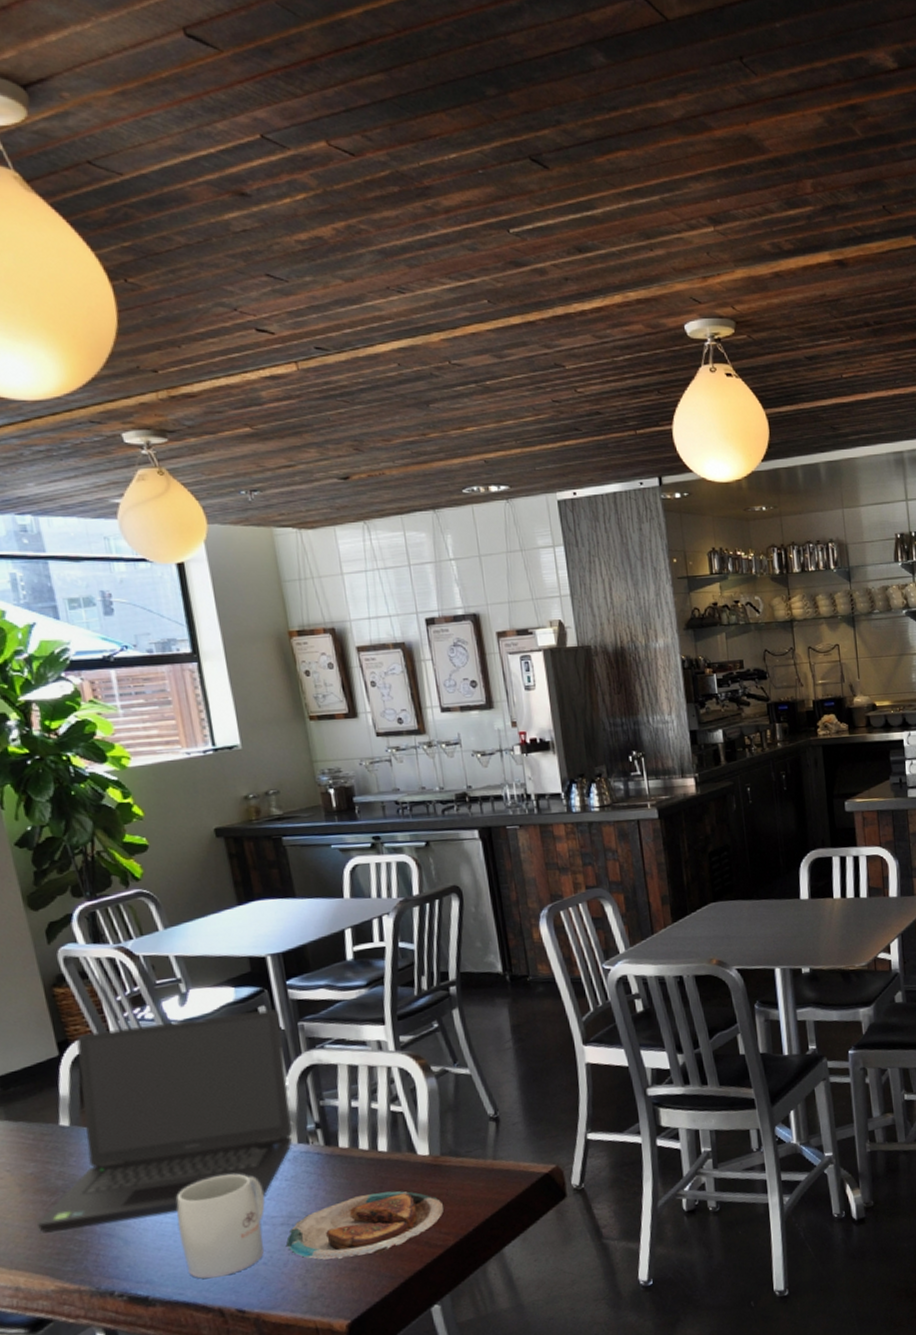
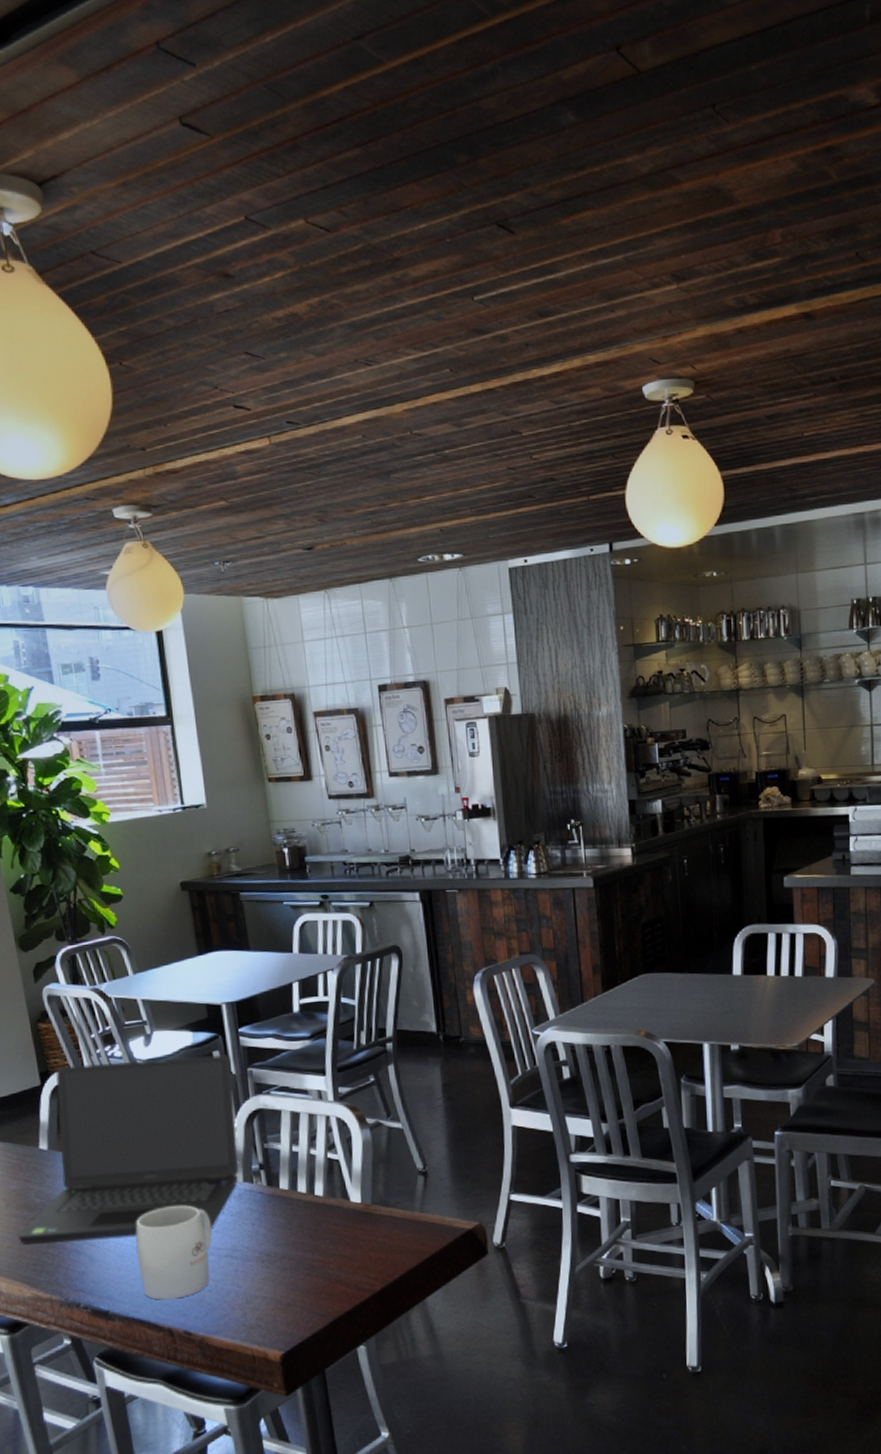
plate: present [285,1191,445,1260] -> none [229,1234,373,1293]

